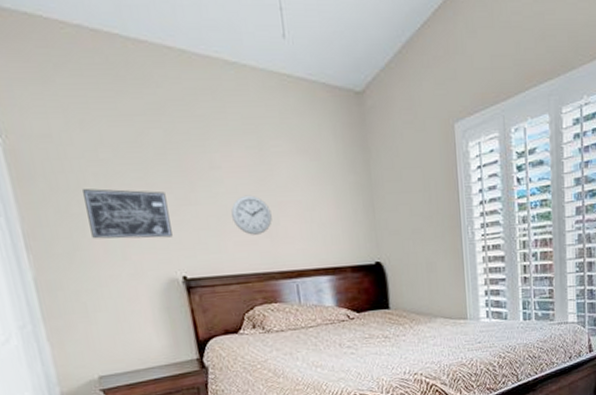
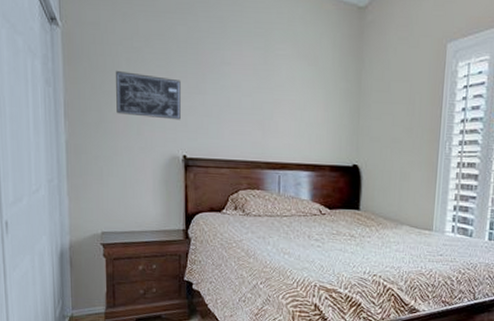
wall clock: present [231,195,272,235] -> none [233,90,267,127]

